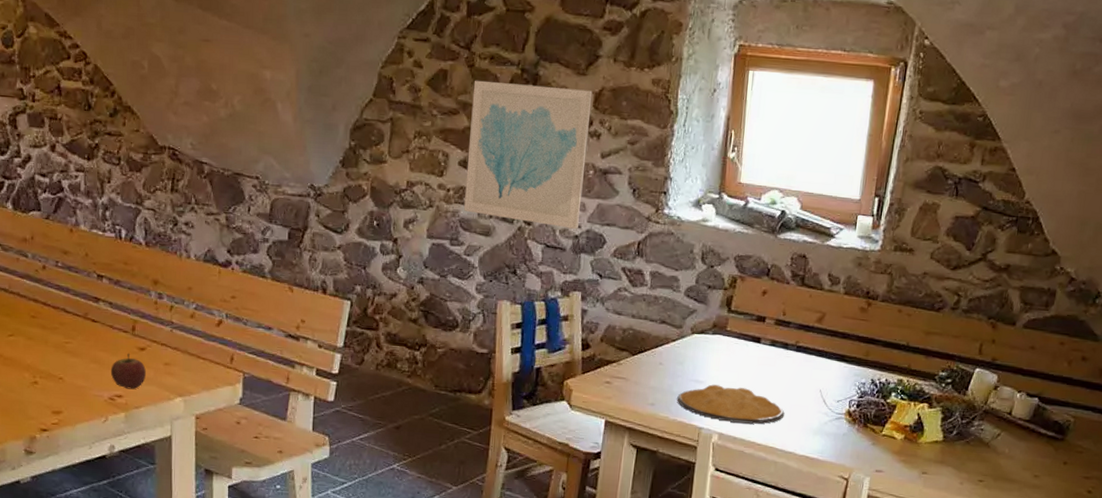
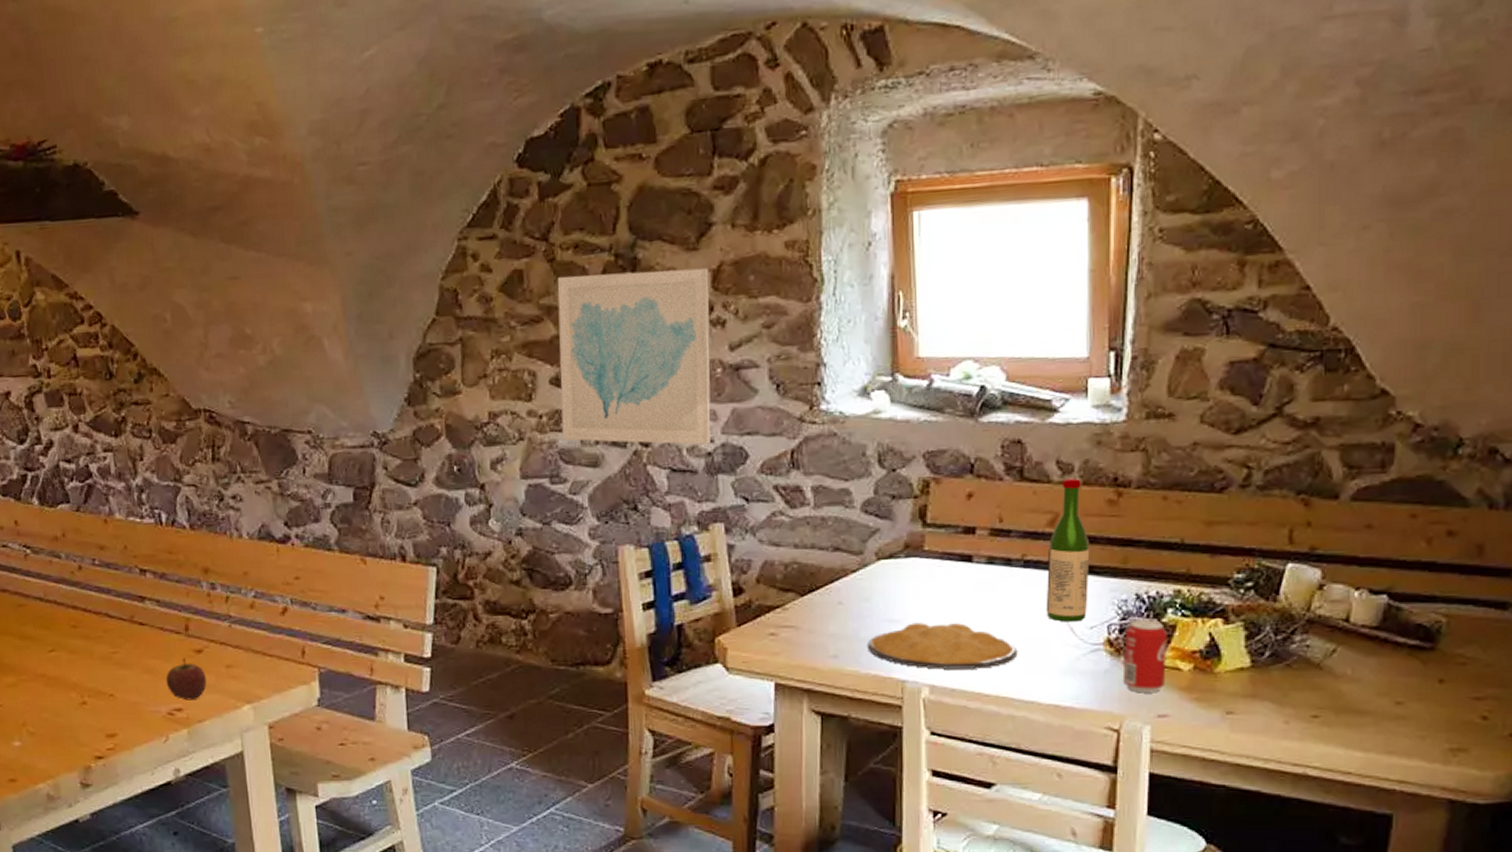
wine bottle: none [808,288,845,396] -> present [1045,478,1090,622]
beverage can: none [855,399,890,454] -> present [1122,620,1168,693]

